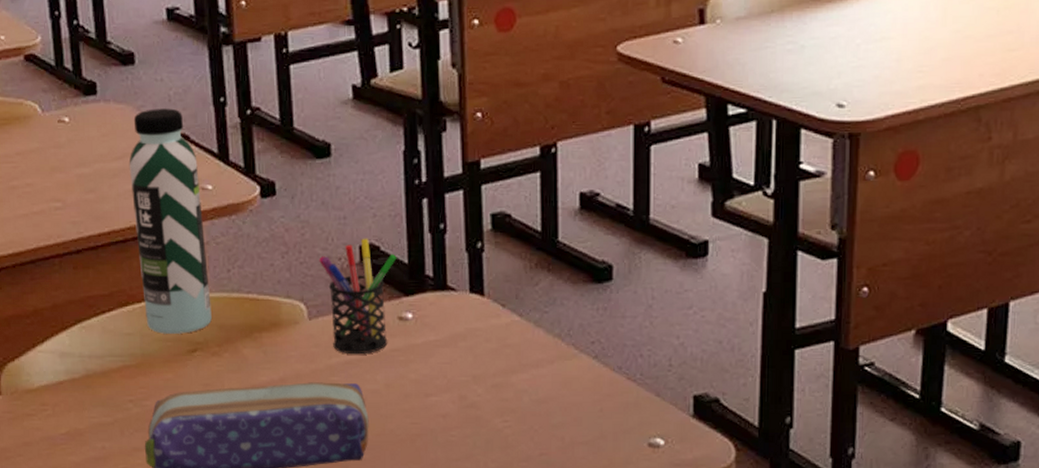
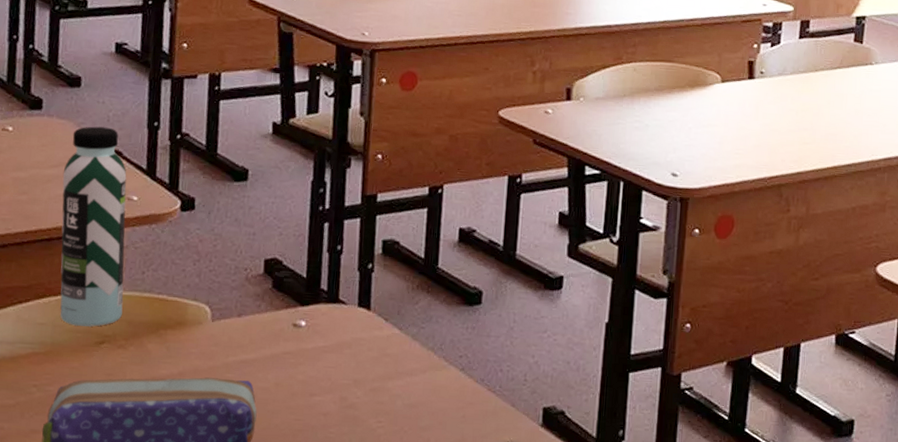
pen holder: present [319,238,397,355] -> none [227,253,297,355]

